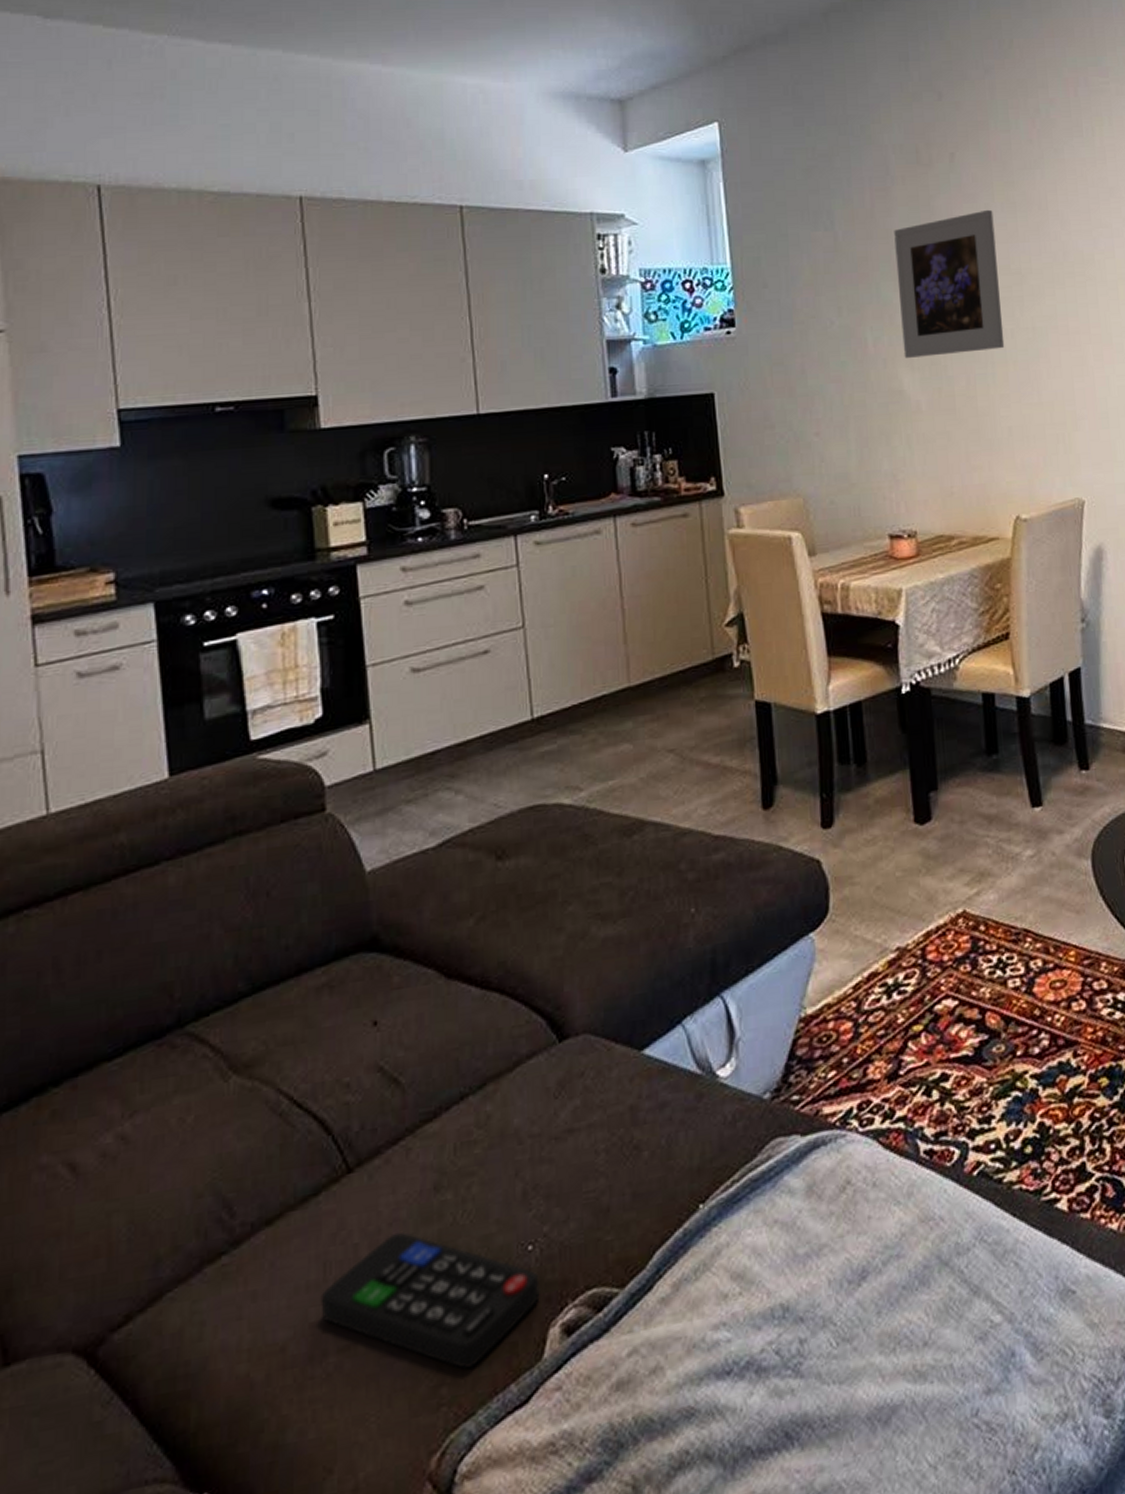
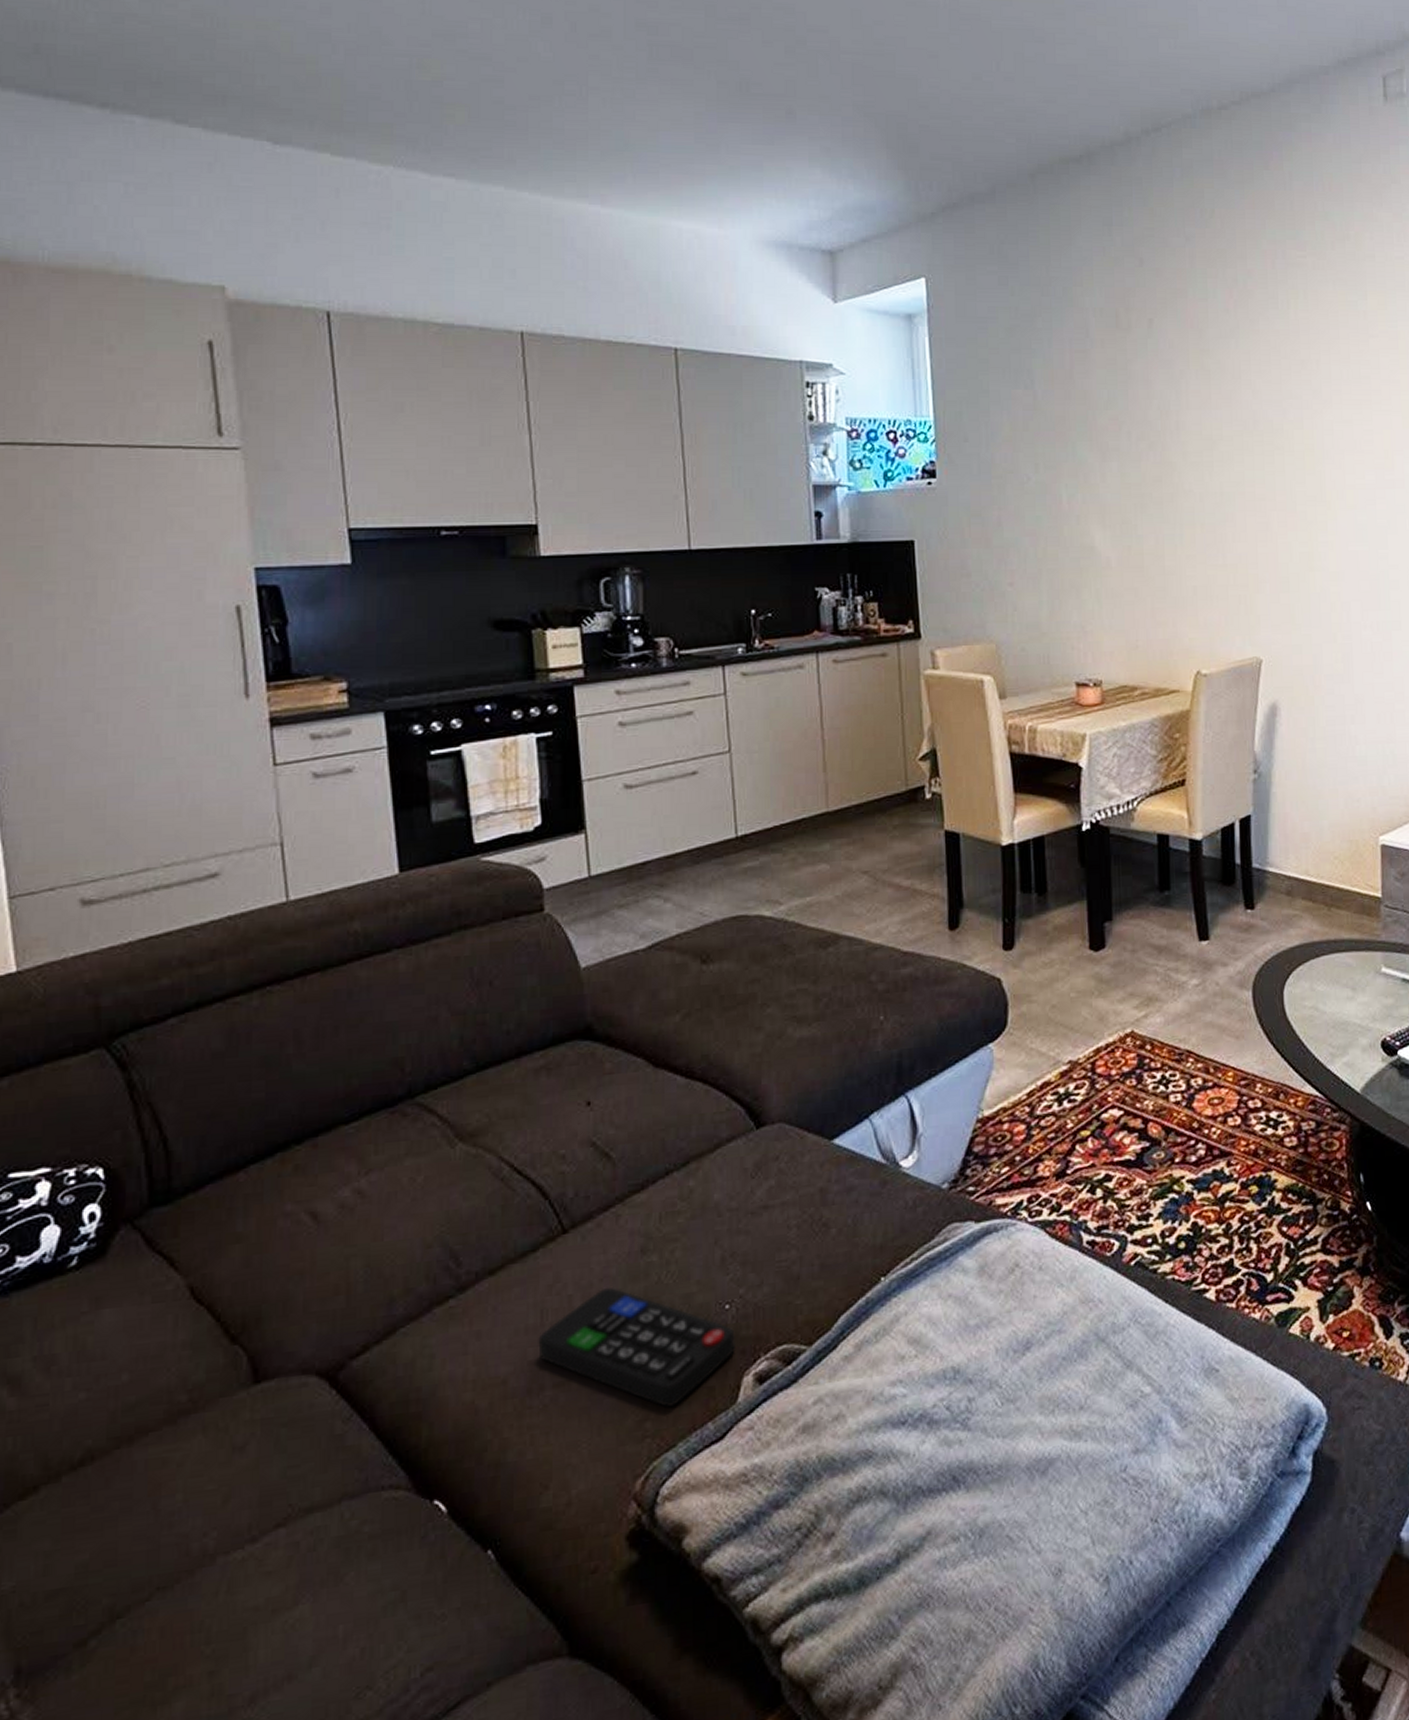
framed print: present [894,209,1005,358] -> none [1091,376,1193,516]

